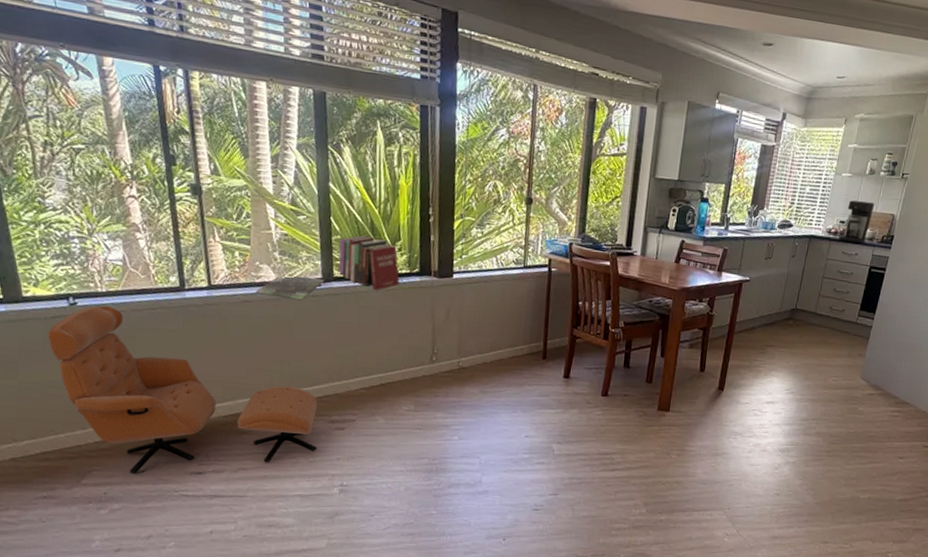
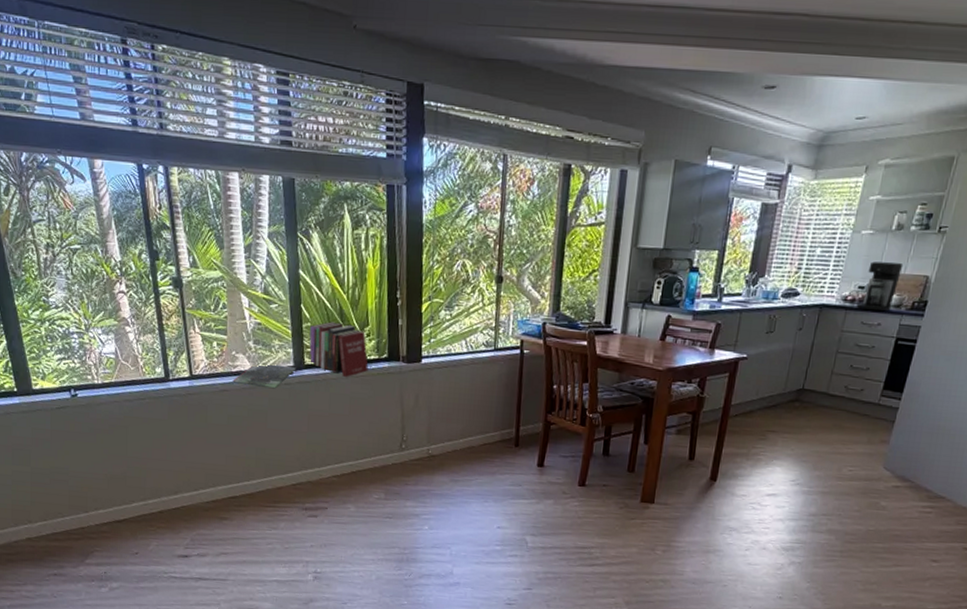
armchair: present [48,305,317,474] -> none [54,396,291,555]

